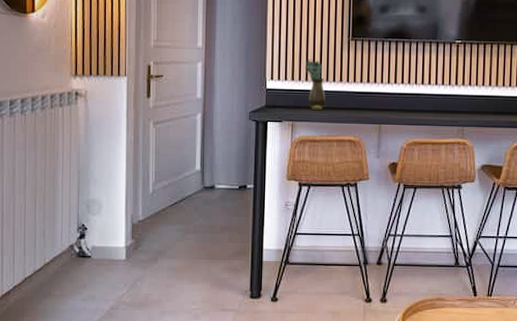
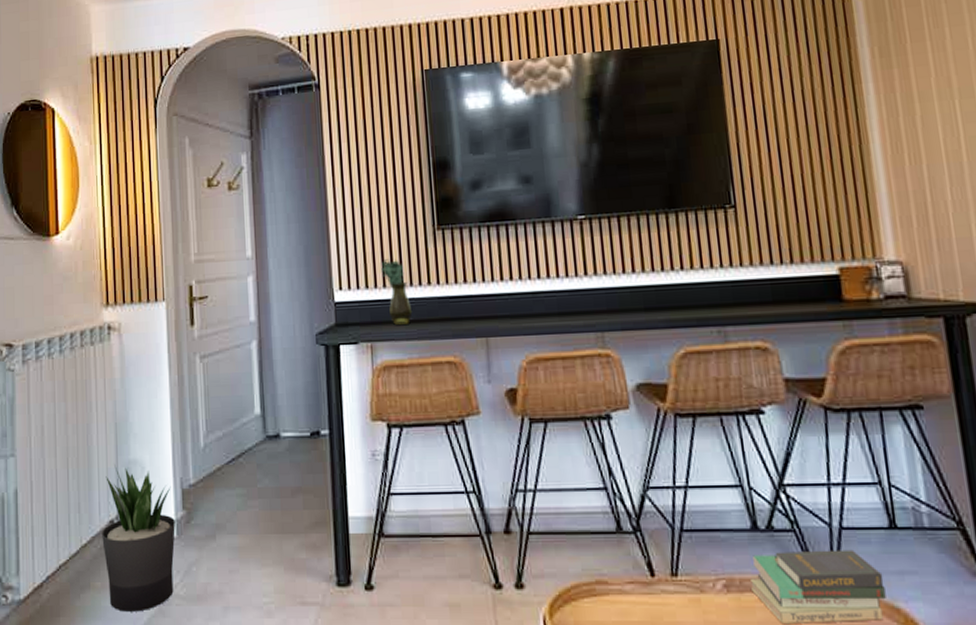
planter: none [63,202,125,314] -> present [102,465,176,612]

